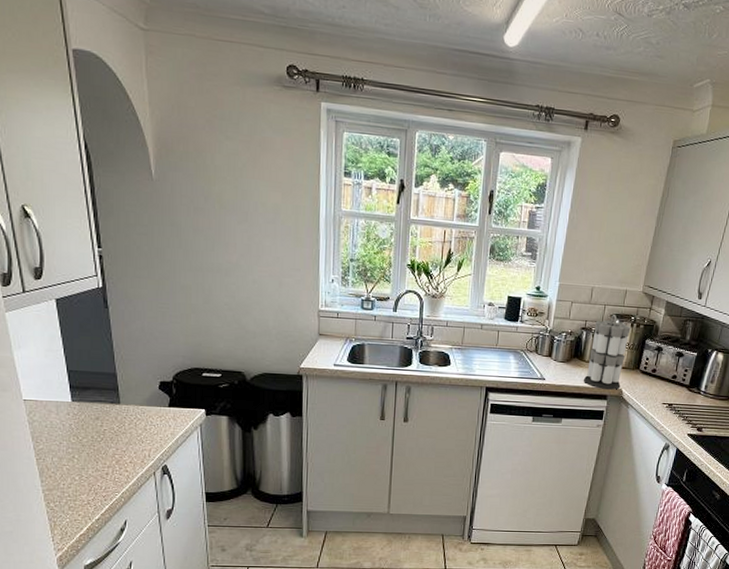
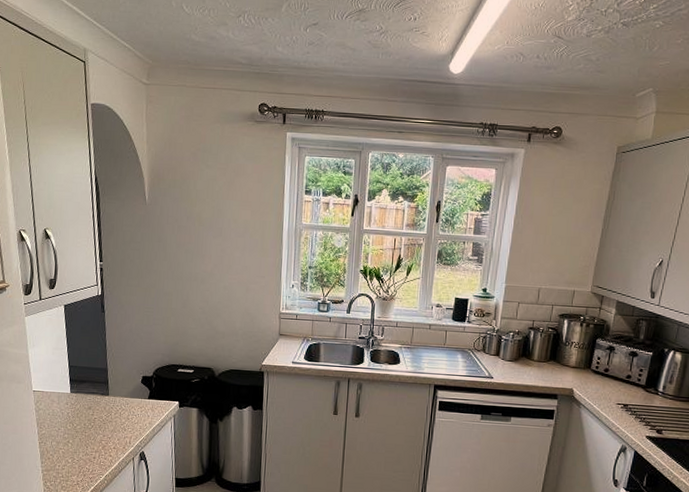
spice rack: present [583,314,631,390] -> none [532,314,580,389]

